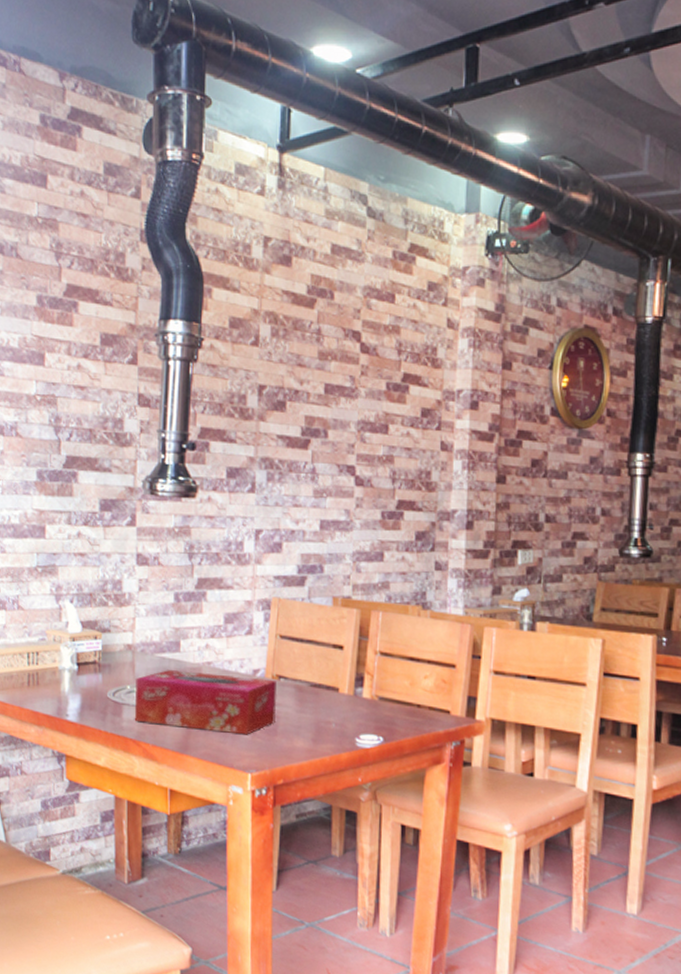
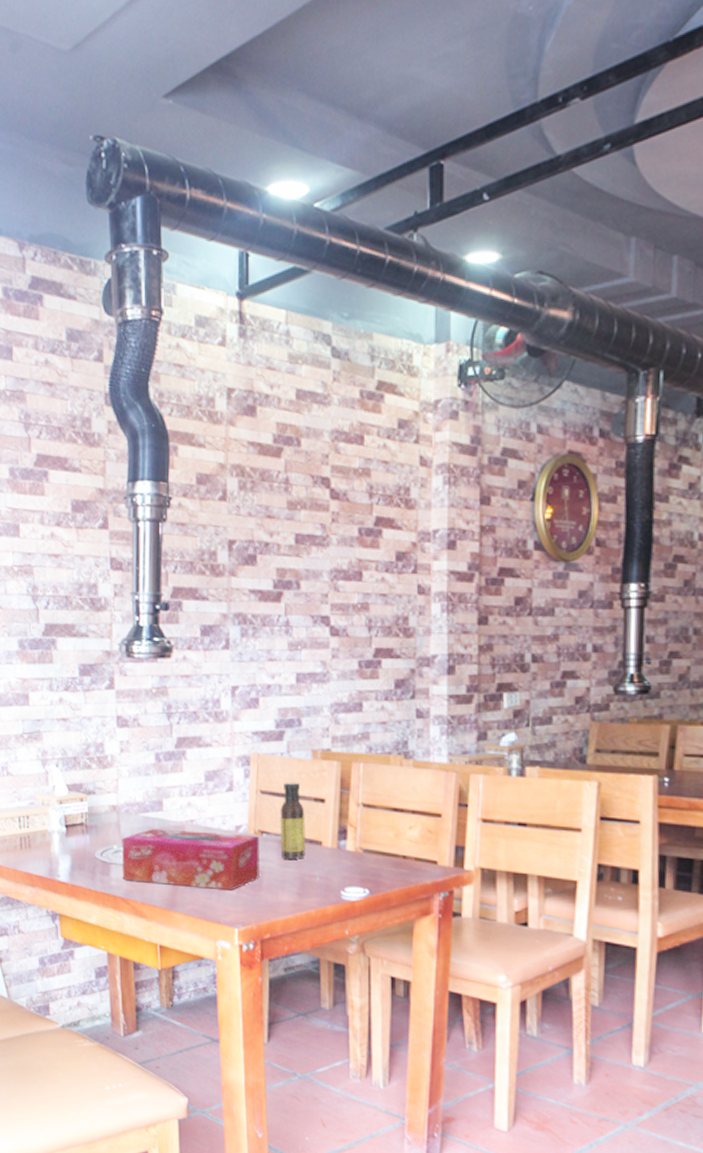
sauce bottle: none [297,627,323,705] -> present [280,782,305,859]

